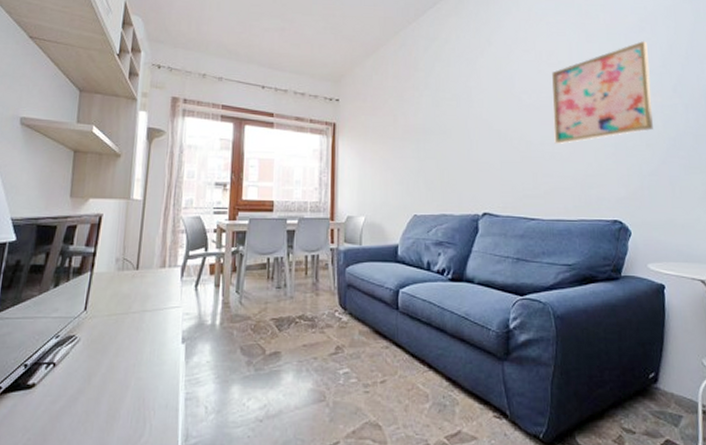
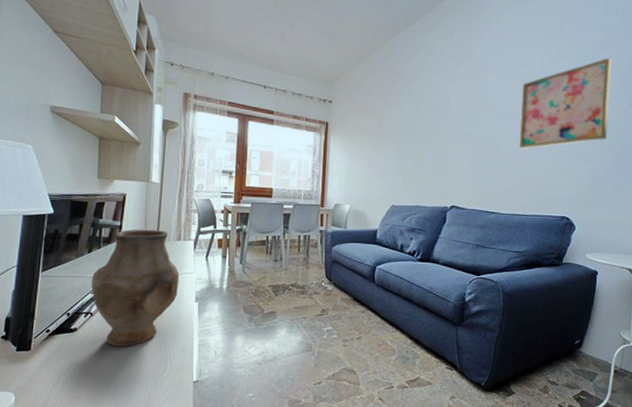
vase: none [56,255,164,406] -> present [91,229,180,347]

